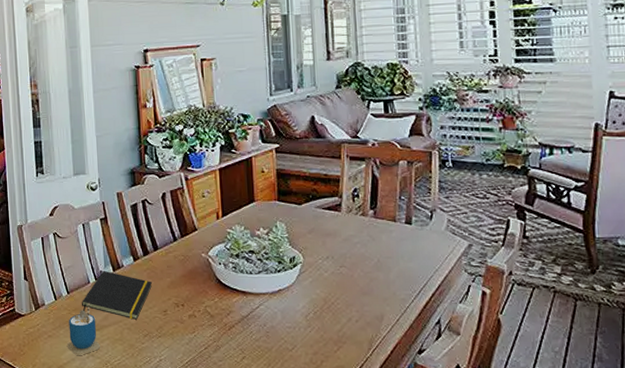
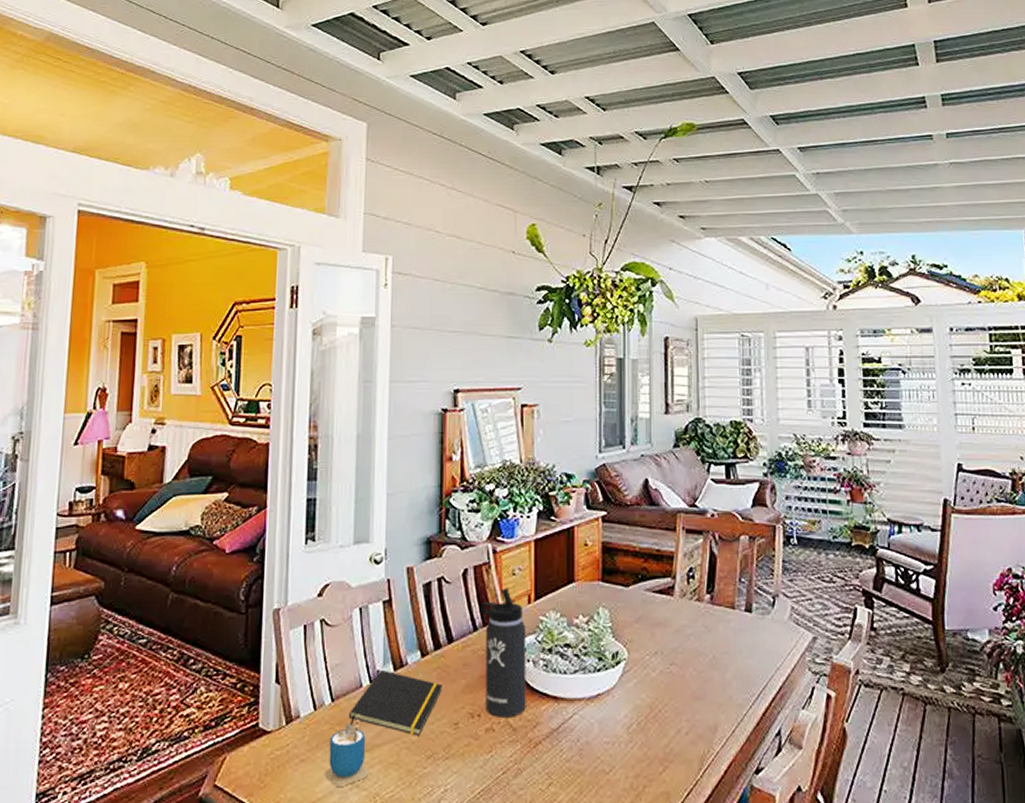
thermos bottle: none [178,207,220,307] -> present [481,588,527,717]

